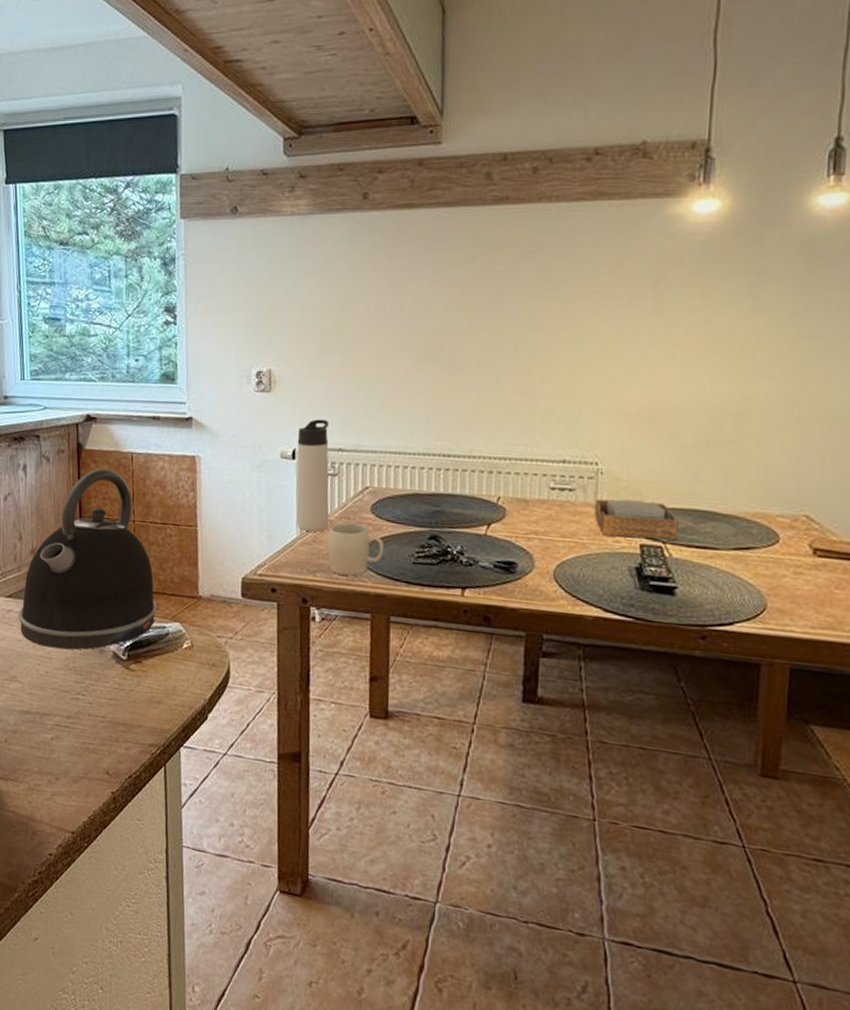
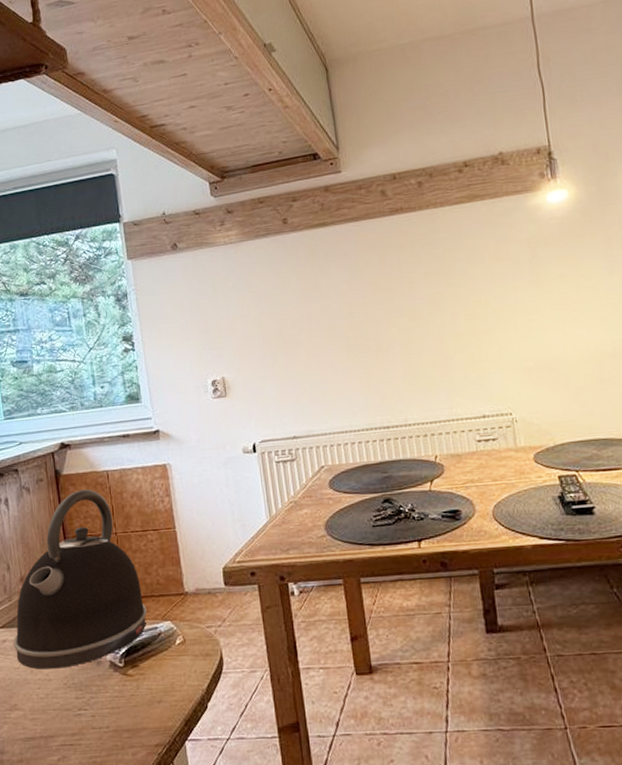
thermos bottle: present [296,419,330,533] -> none [255,413,294,516]
mug: present [328,522,385,576] -> none [295,499,346,549]
napkin holder: present [594,499,679,542] -> none [515,437,587,474]

